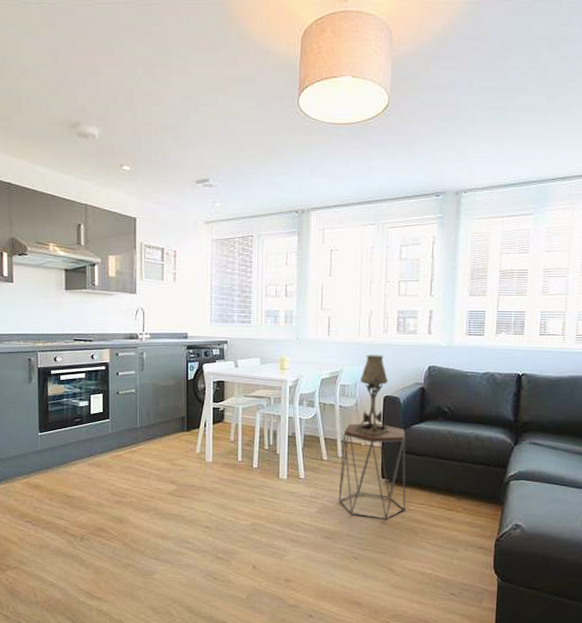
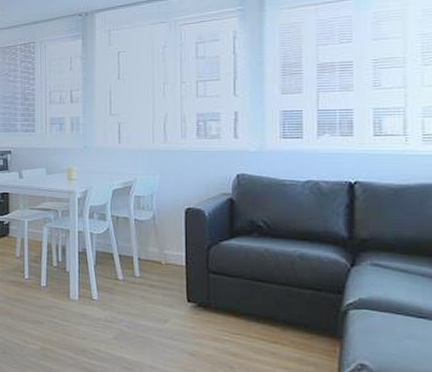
side table: present [338,423,406,520] -> none [137,238,218,352]
table lamp: present [356,355,389,435] -> none [154,162,194,253]

